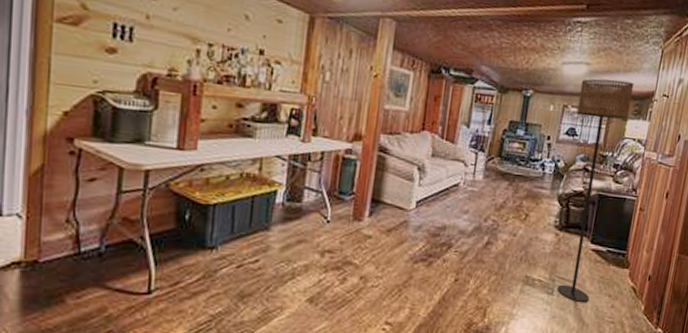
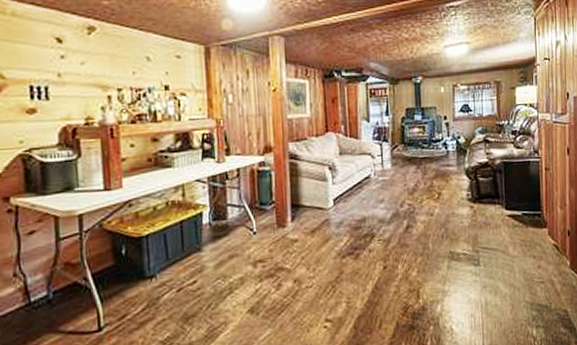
floor lamp: present [557,78,634,302] -> none [465,52,516,268]

